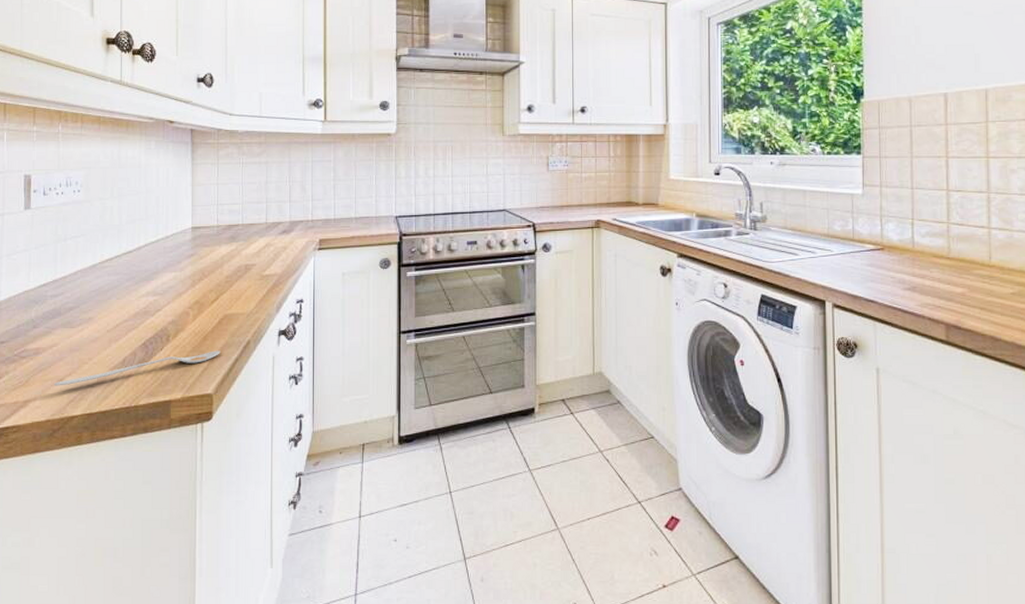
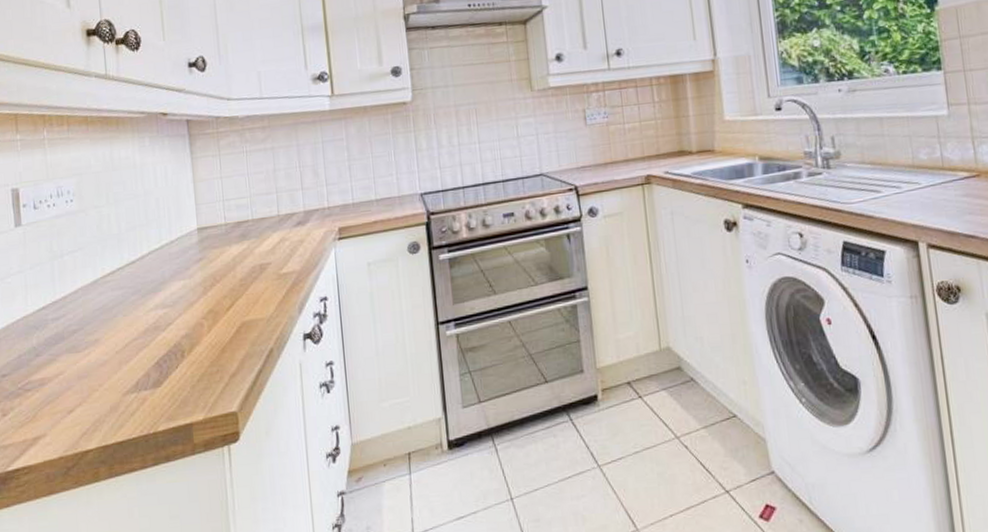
spoon: present [53,350,220,386] -> none [63,362,242,419]

